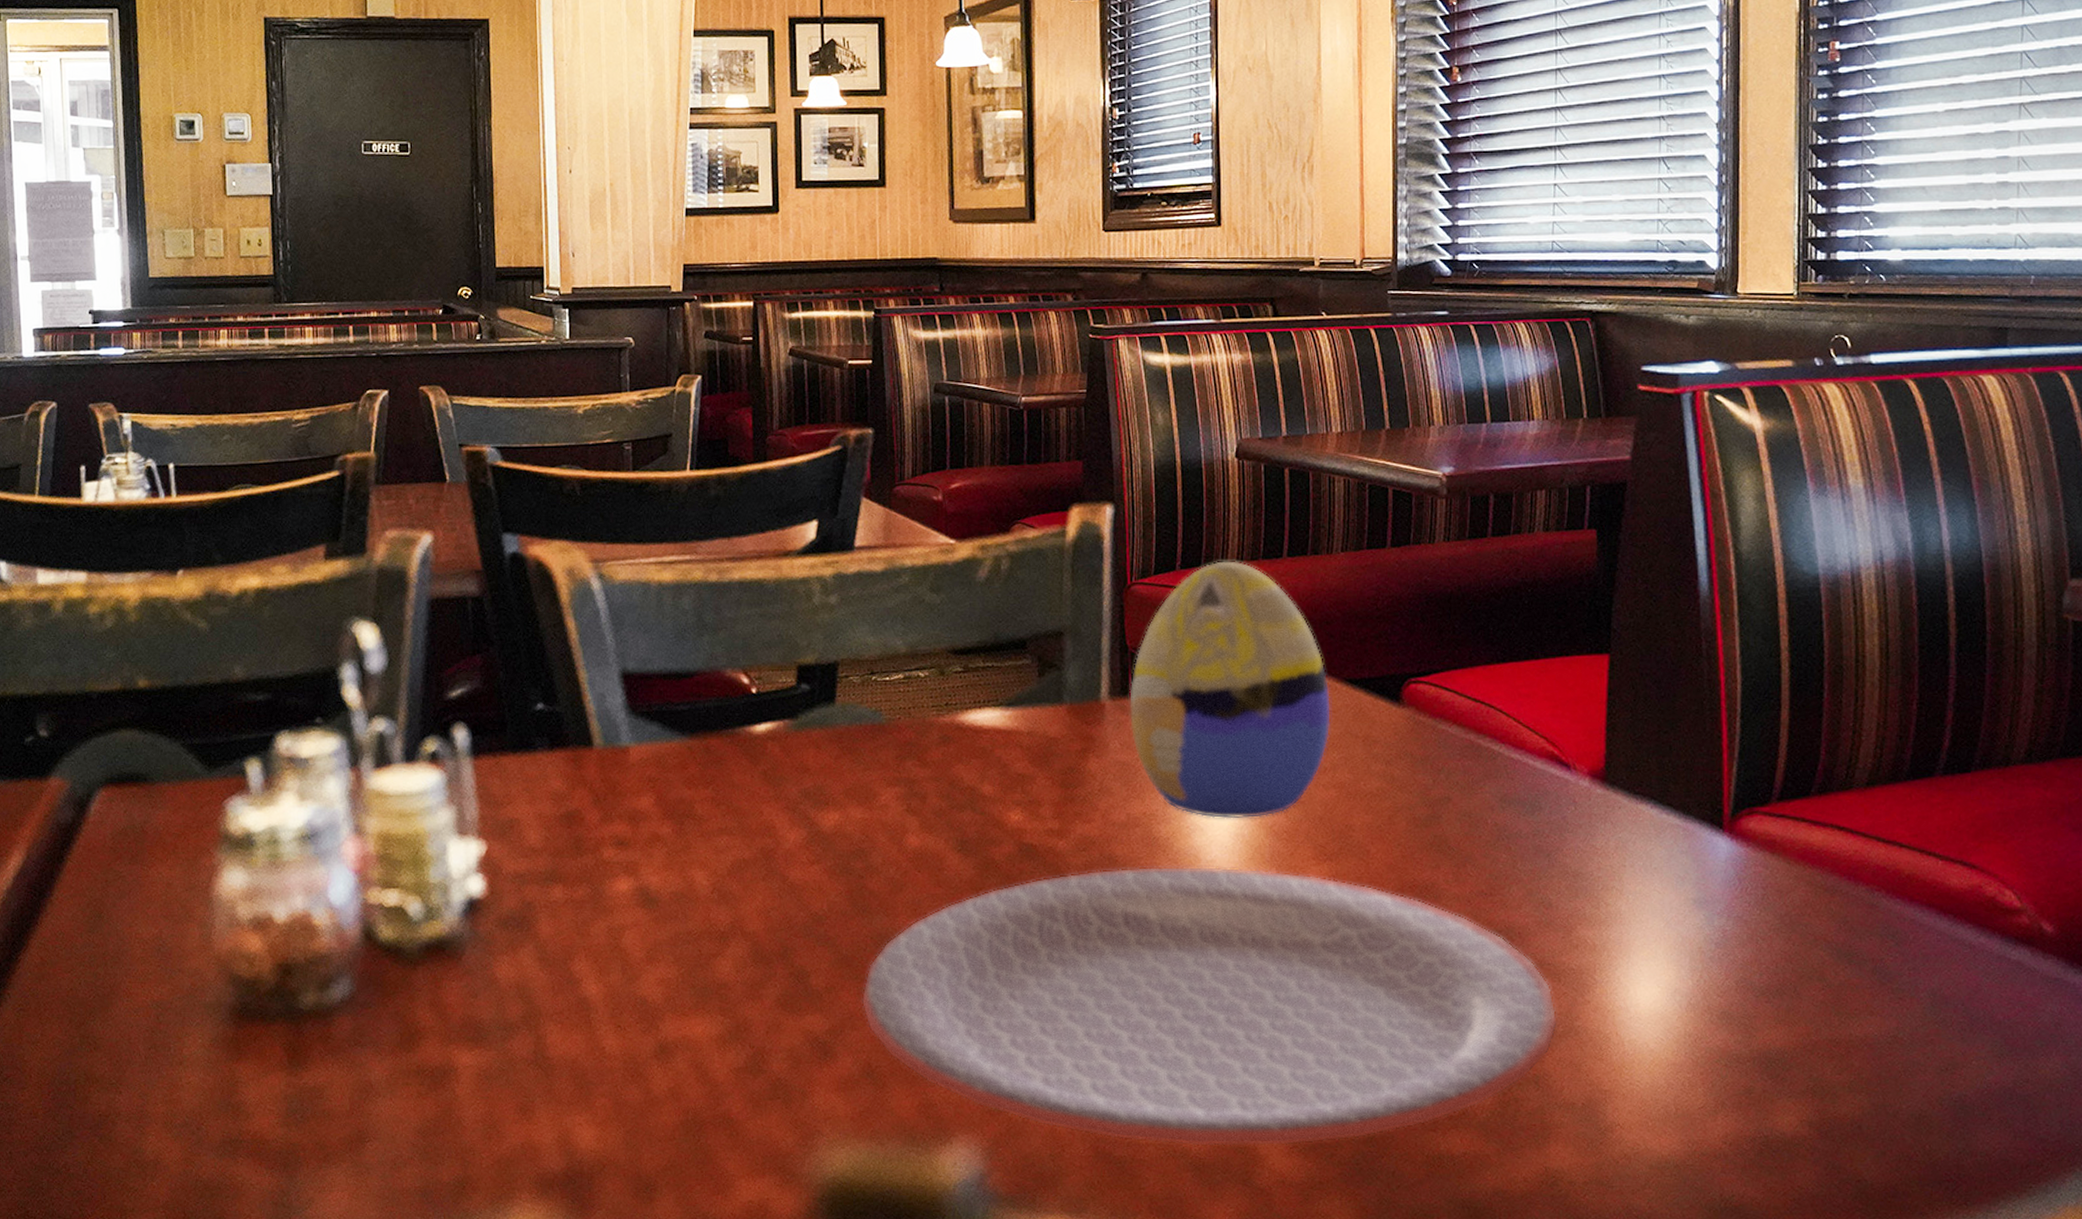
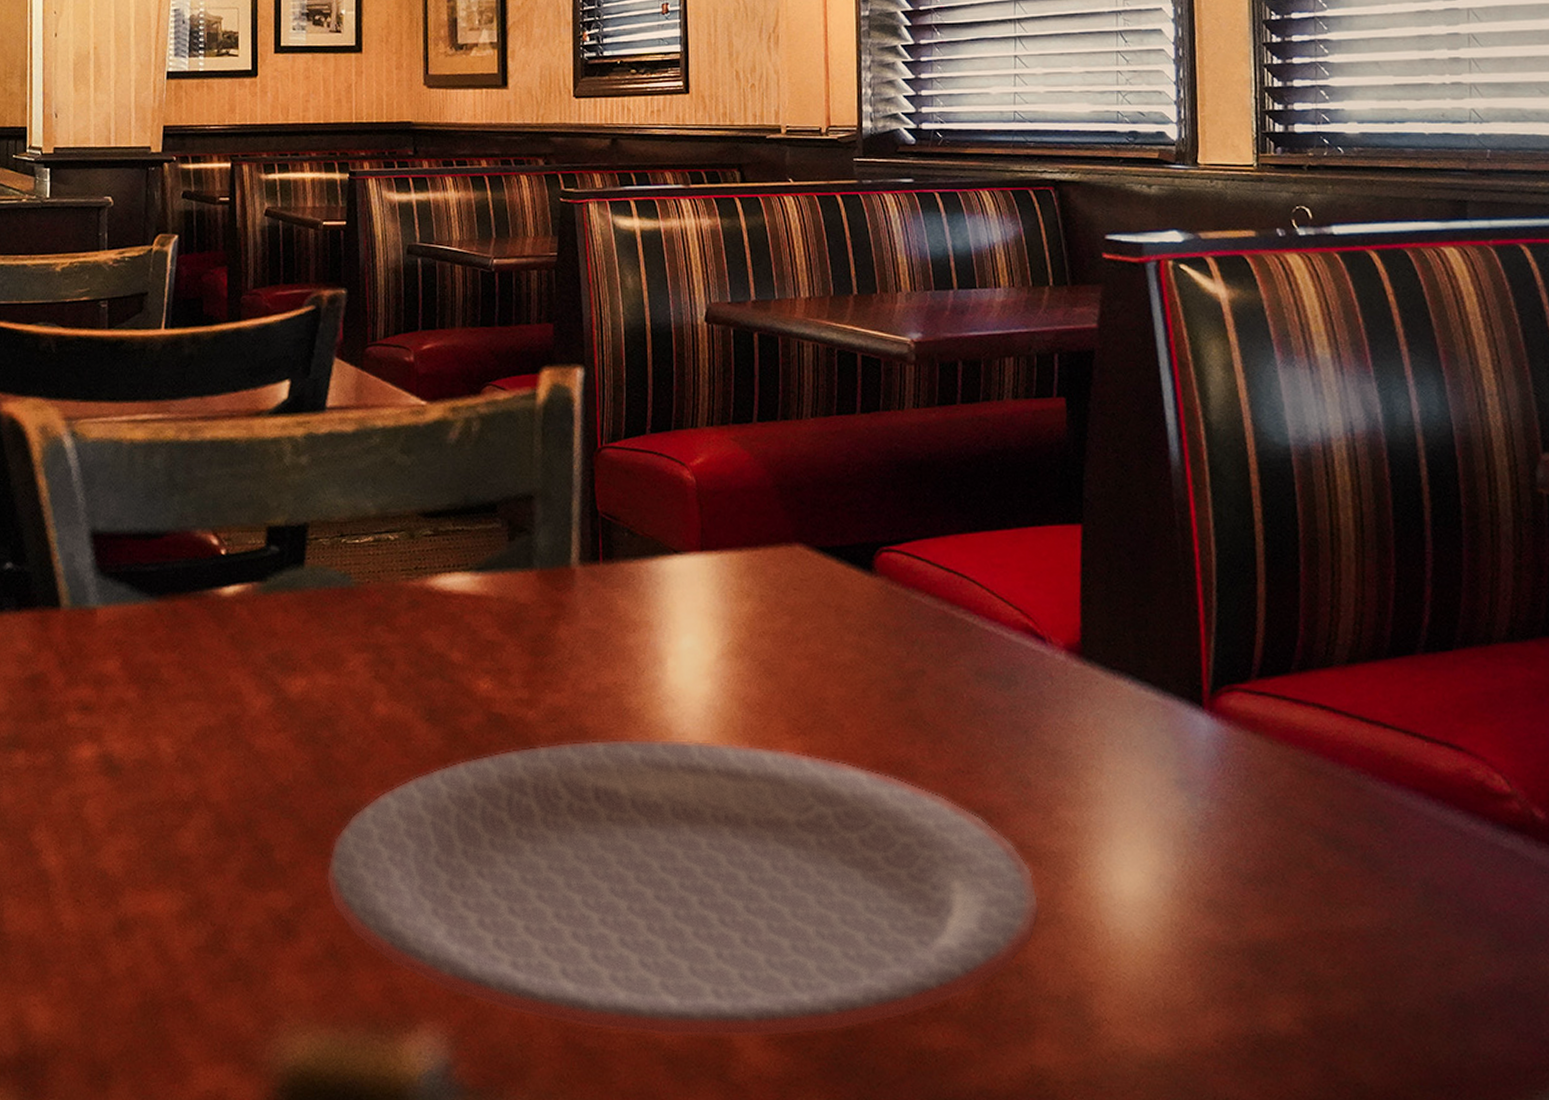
decorative egg: present [1129,561,1331,818] -> none [600,425,803,689]

